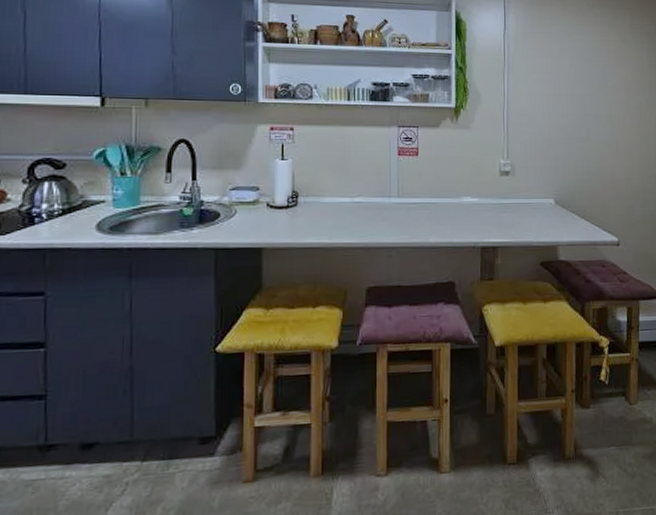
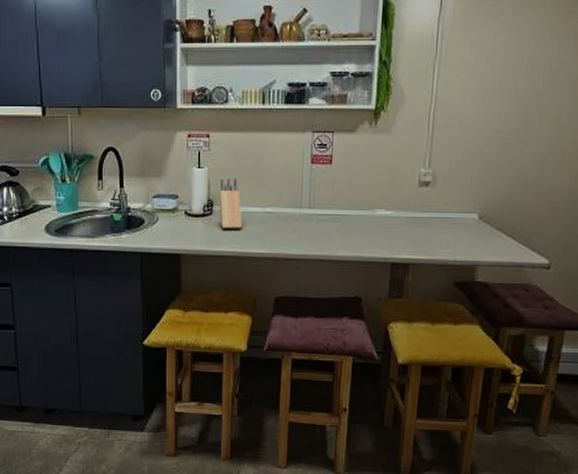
knife block: none [305,170,330,220] -> present [219,178,242,229]

